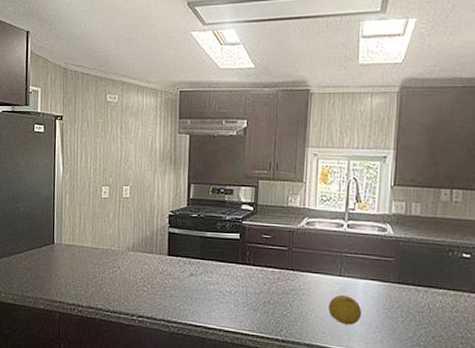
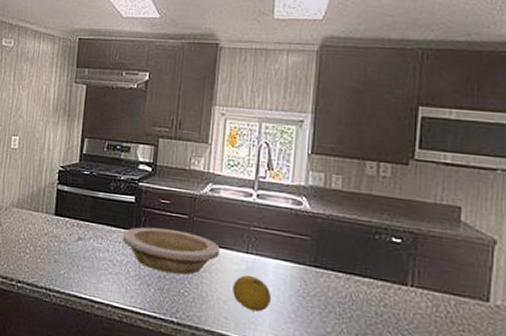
bowl: none [230,260,316,299] -> present [122,227,220,275]

